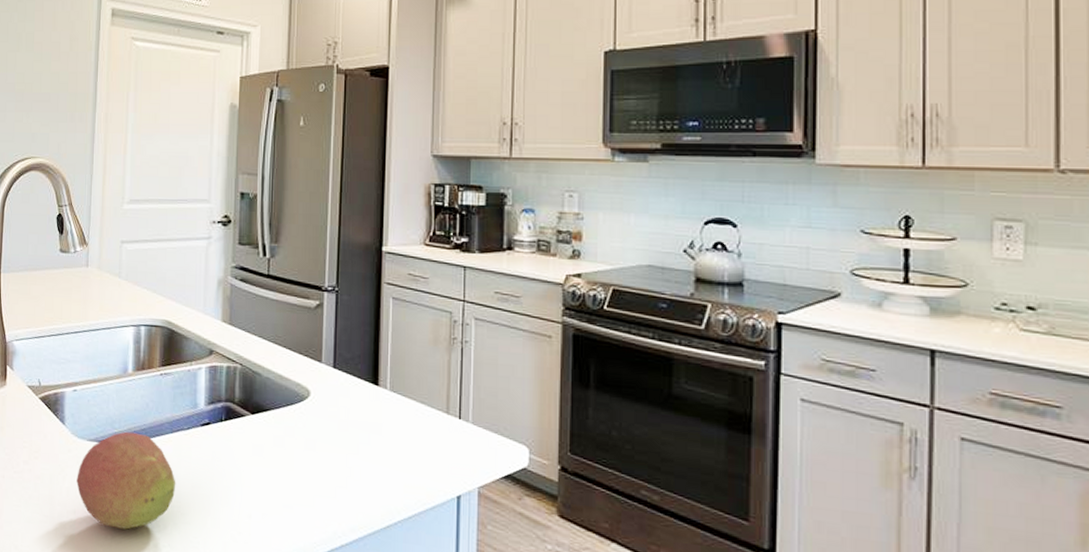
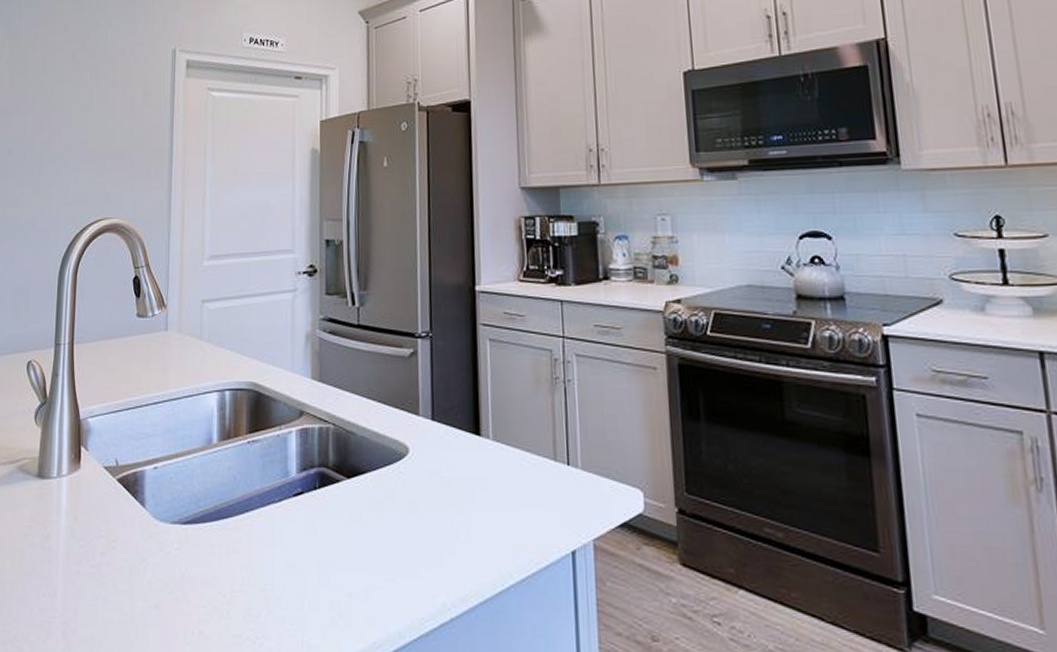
fruit: present [76,431,176,530] -> none [159,509,269,622]

